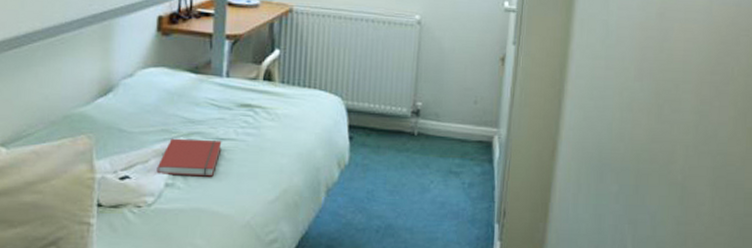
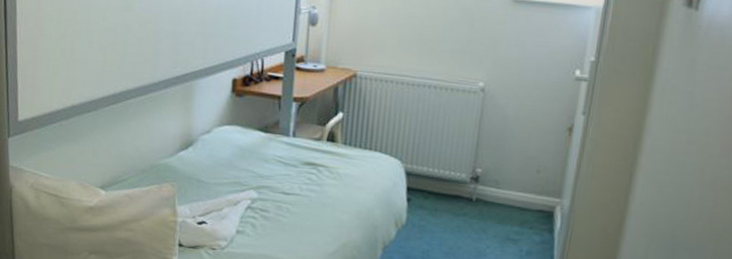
book: present [156,138,222,177] -> none [229,190,288,227]

